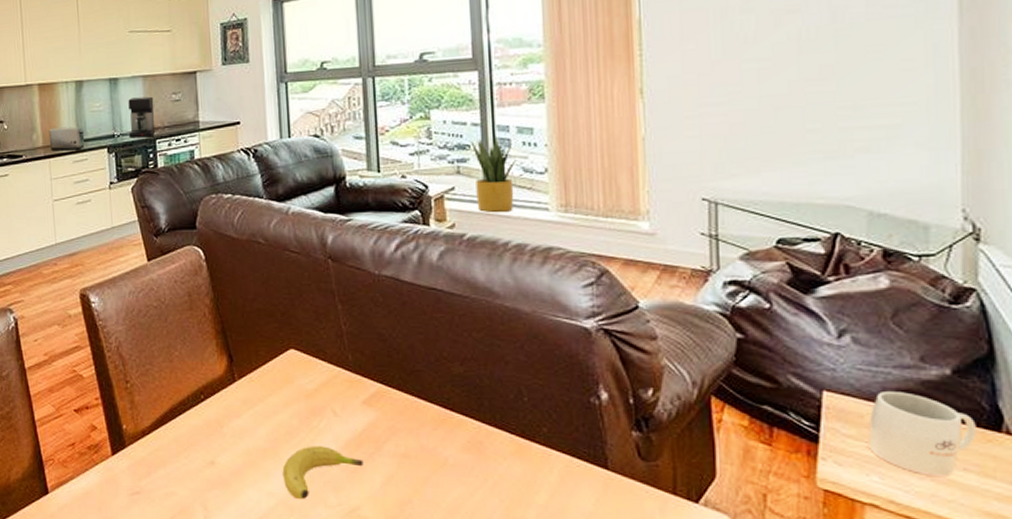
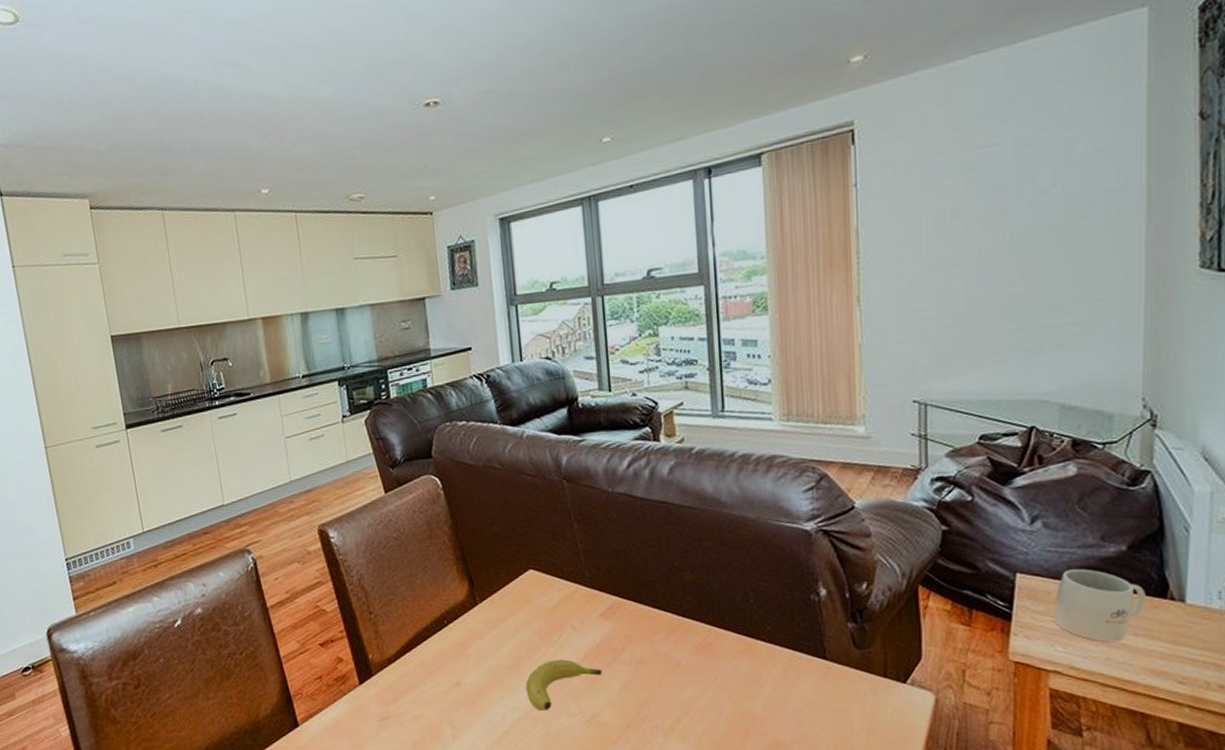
toaster: present [48,126,85,151] -> none [276,359,315,387]
coffee maker: present [128,96,156,138] -> none [356,325,387,370]
planter: present [470,135,518,212] -> none [697,349,742,425]

